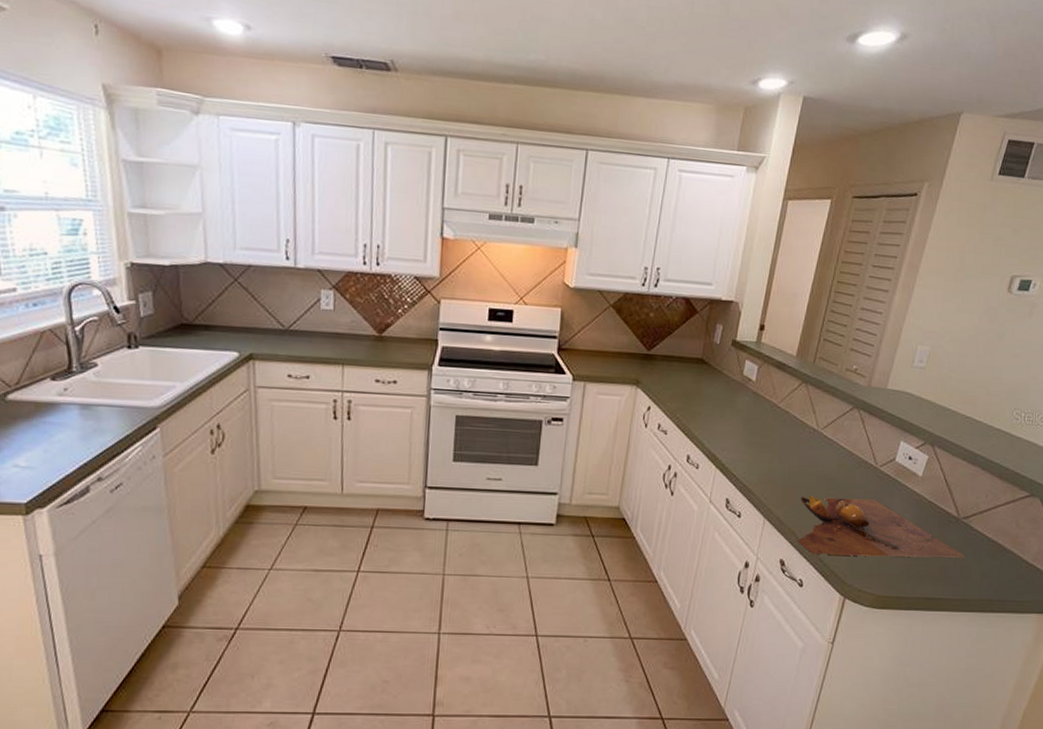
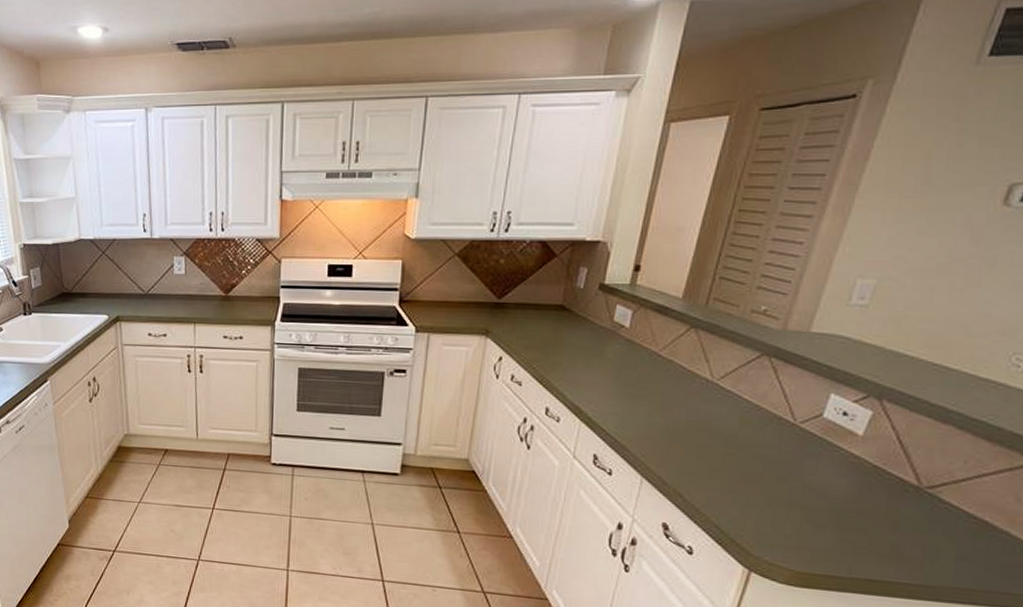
cutting board: present [797,495,966,558] -> none [684,453,931,536]

